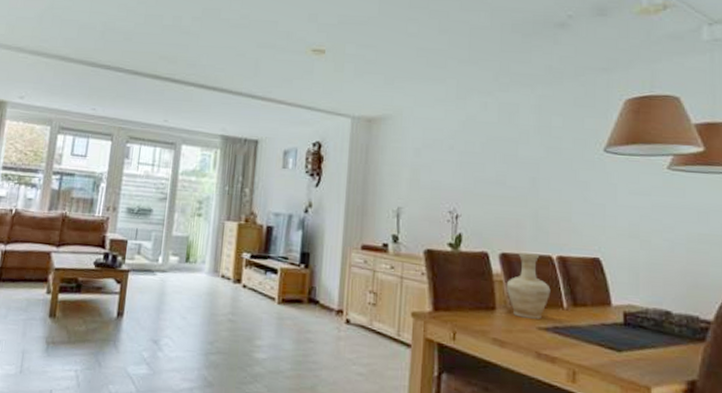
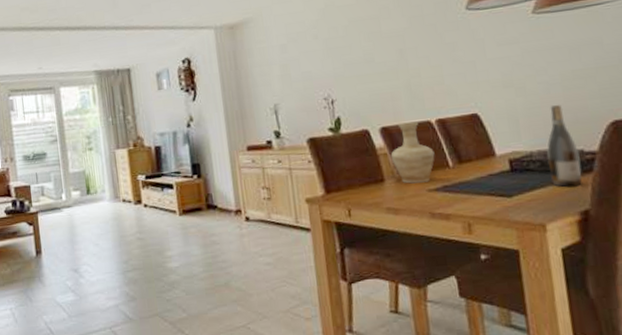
wine bottle: none [662,264,694,354] -> present [546,104,582,187]

